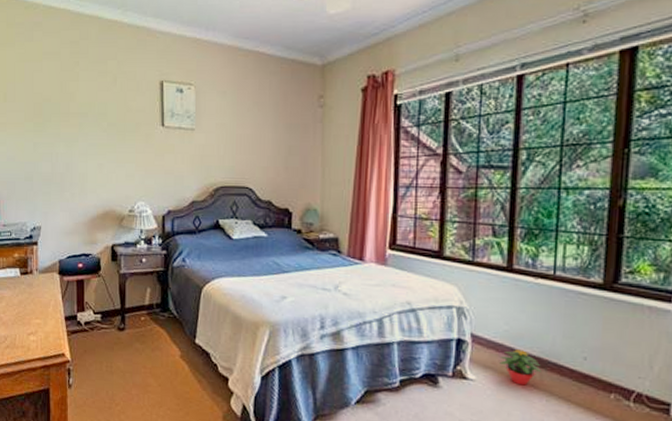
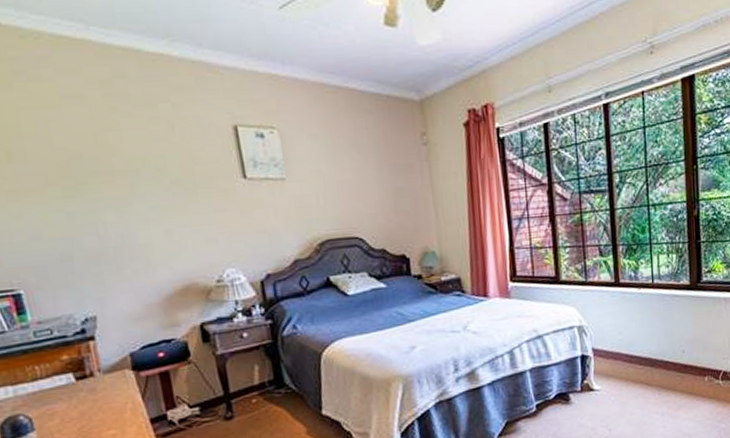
potted flower: present [499,349,541,386] -> none [618,354,652,386]

